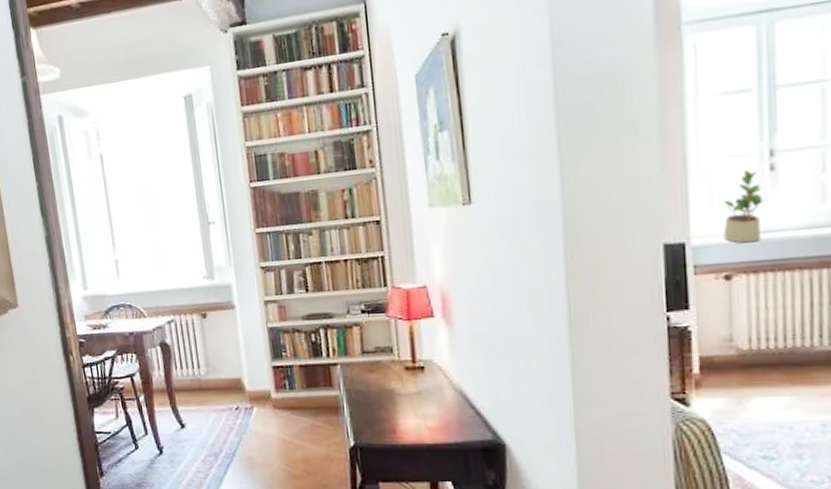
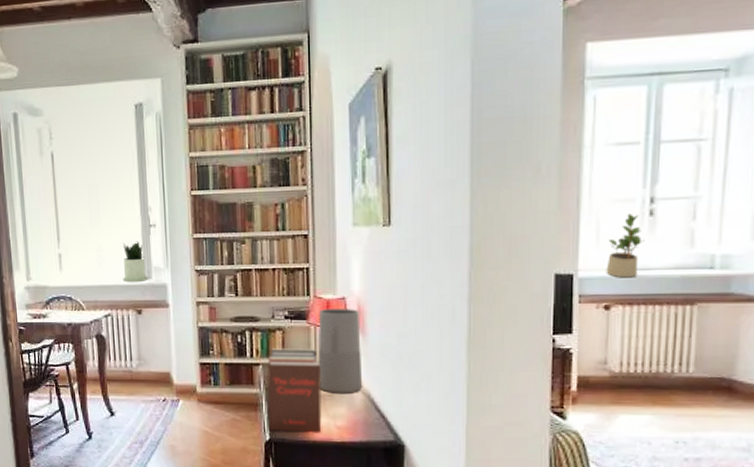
planter: none [181,240,212,286] -> present [122,241,149,283]
books: none [346,344,411,437] -> present [267,348,322,433]
vase: none [399,297,454,391] -> present [317,308,363,393]

